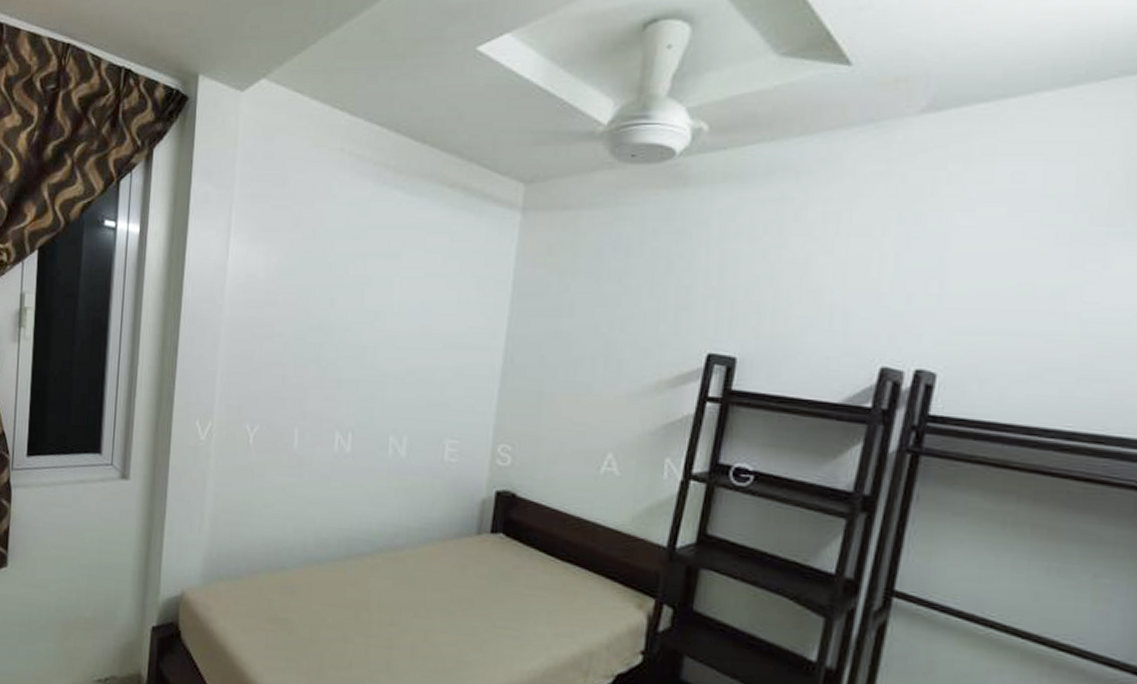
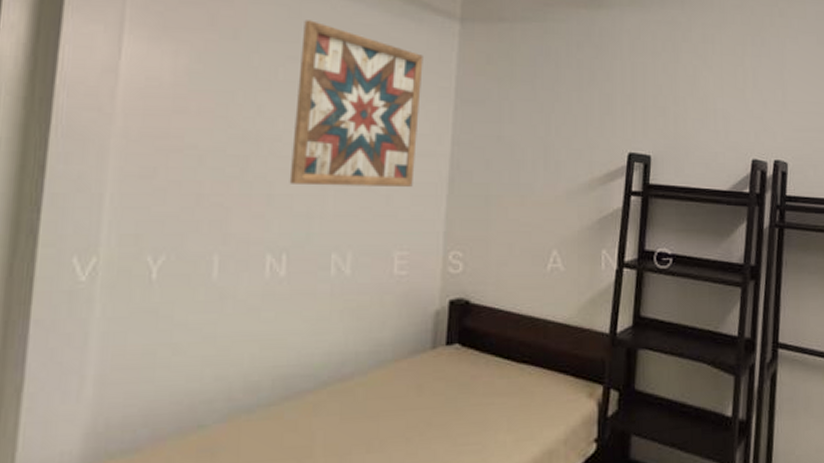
wall art: none [355,217,482,379] -> present [289,20,423,187]

